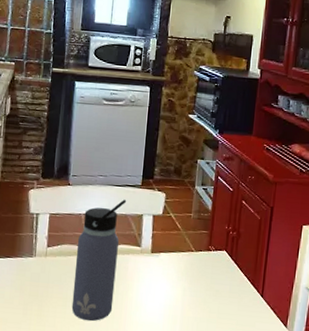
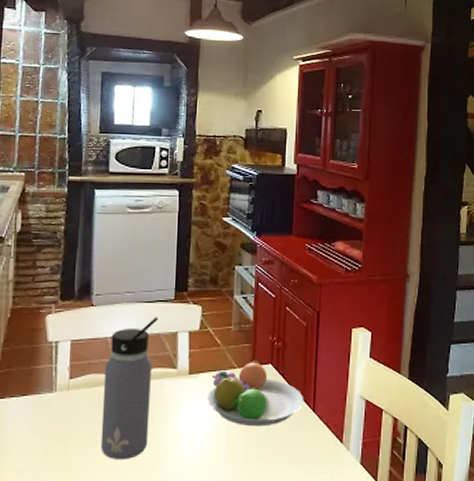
fruit bowl: none [166,246,254,305] -> present [208,361,304,427]

